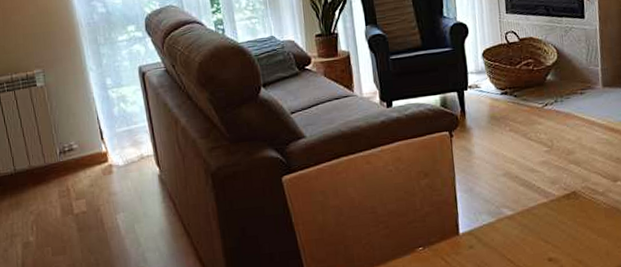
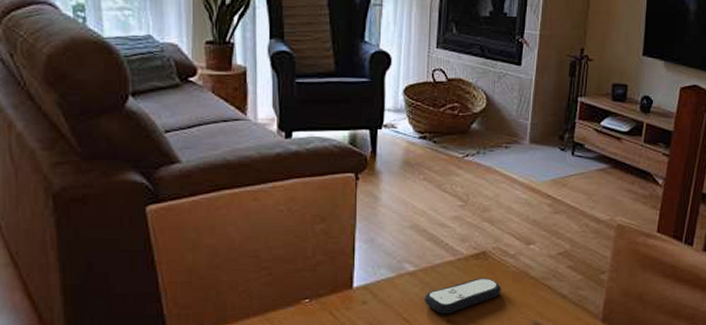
remote control: none [524,216,596,254] -> present [424,277,501,315]

